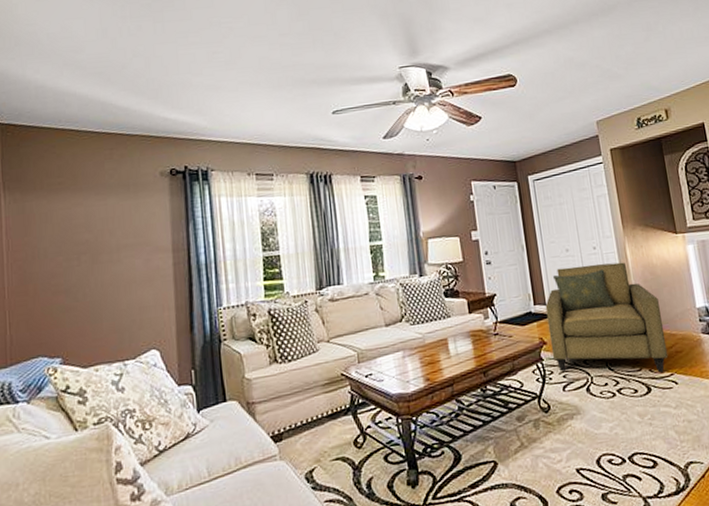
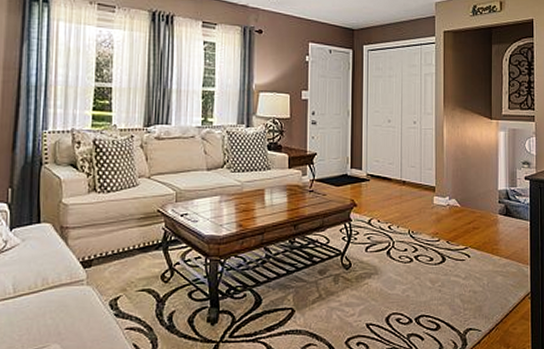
armchair: present [545,262,669,373] -> none [360,137,466,245]

